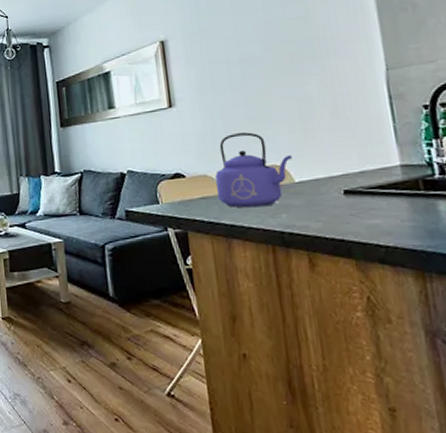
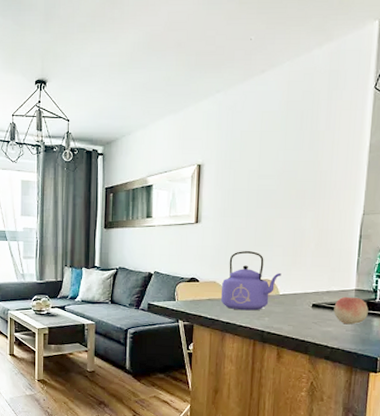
fruit: none [375,175,428,213] -> present [334,296,368,325]

